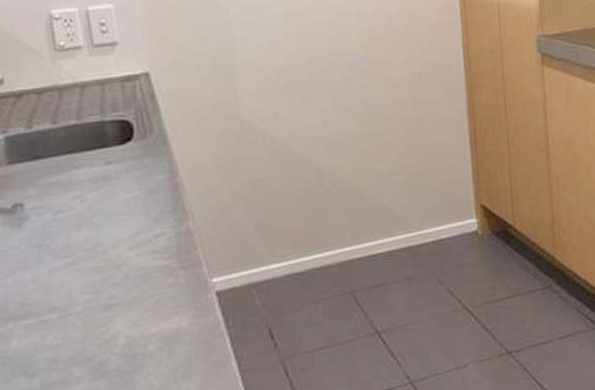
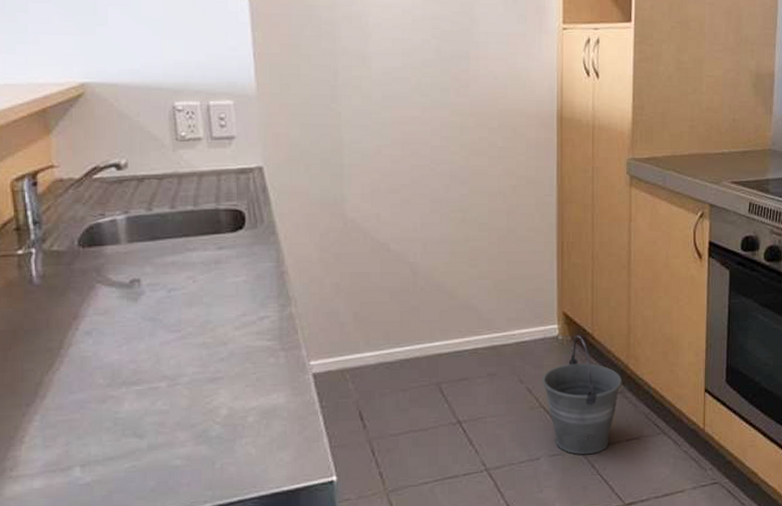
bucket: none [464,228,550,359] -> present [542,335,622,455]

